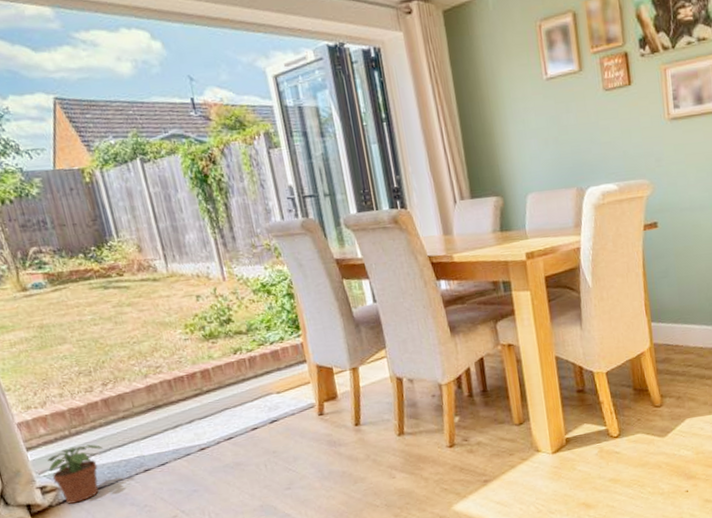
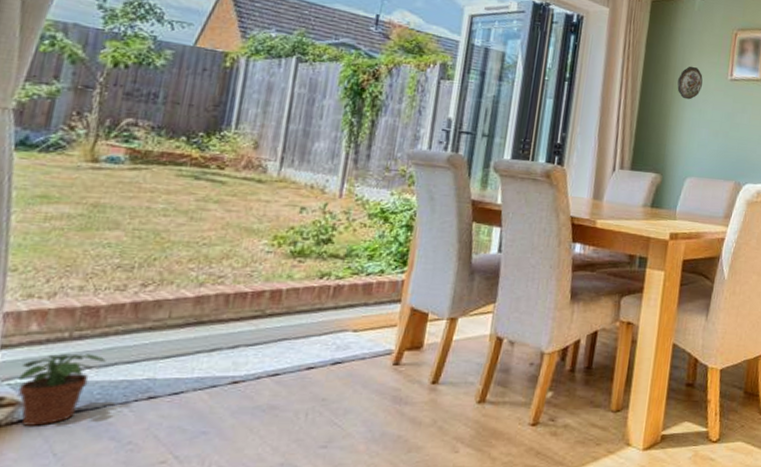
decorative plate: none [492,74,519,112] -> present [677,66,703,100]

